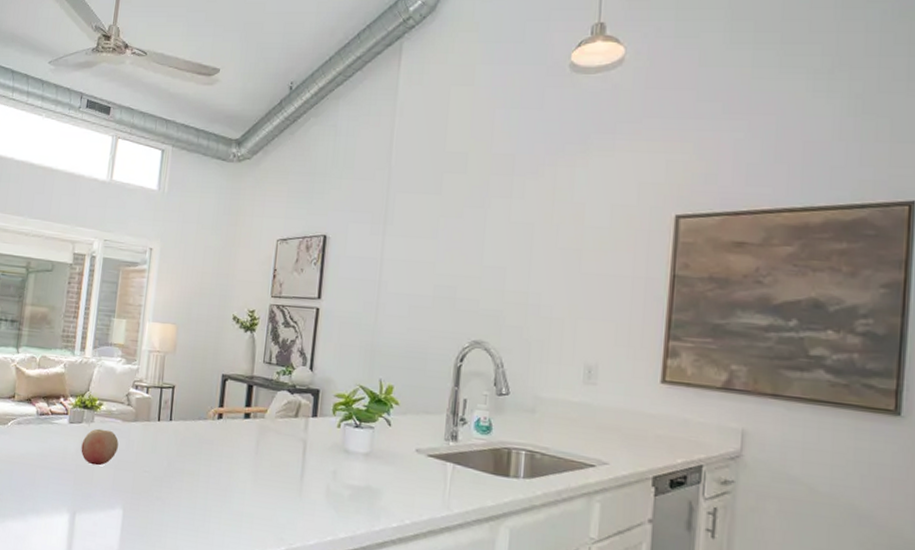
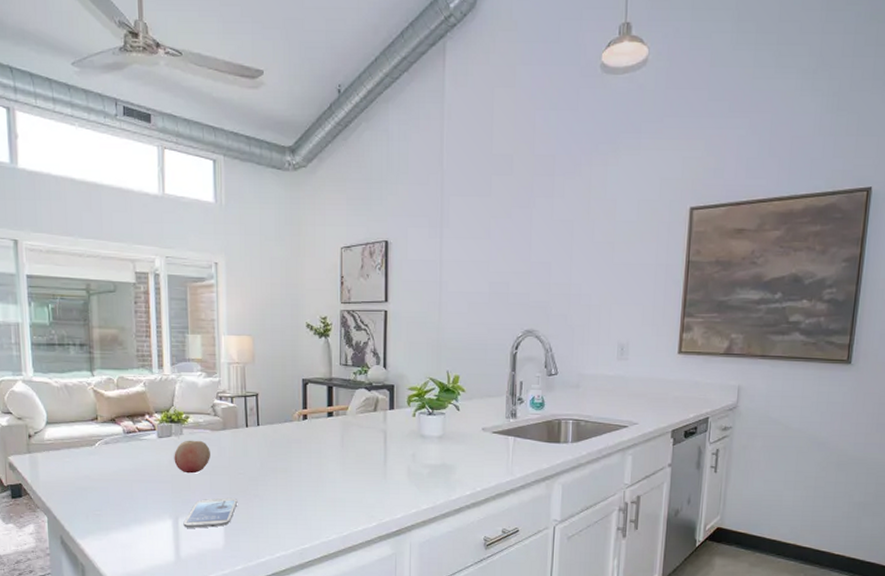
smartphone: none [79,495,139,529] -> present [183,497,238,528]

